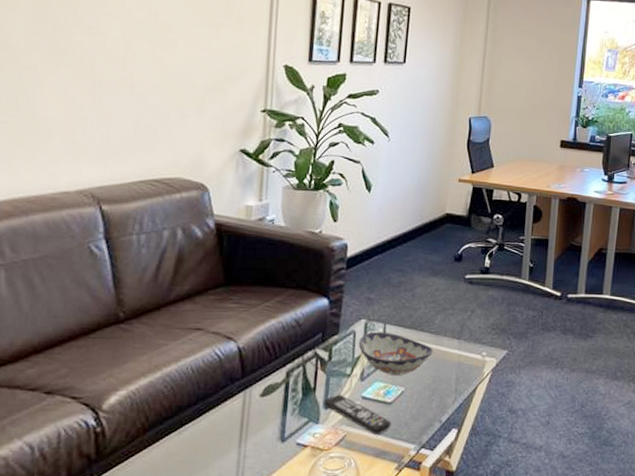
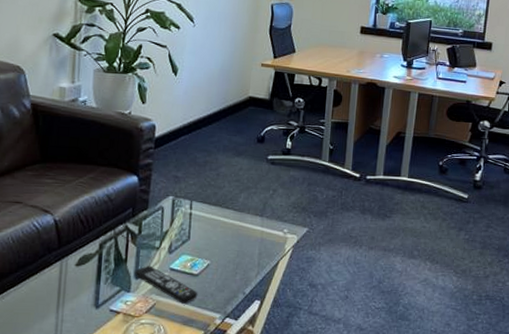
decorative bowl: present [358,331,434,375] -> none [166,207,238,249]

